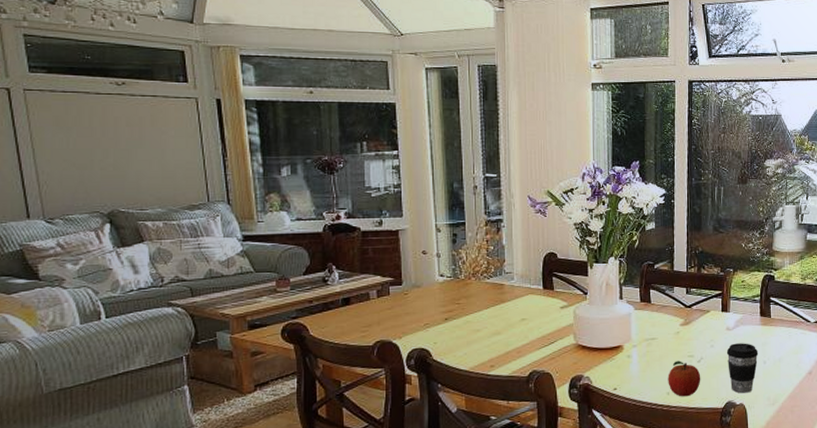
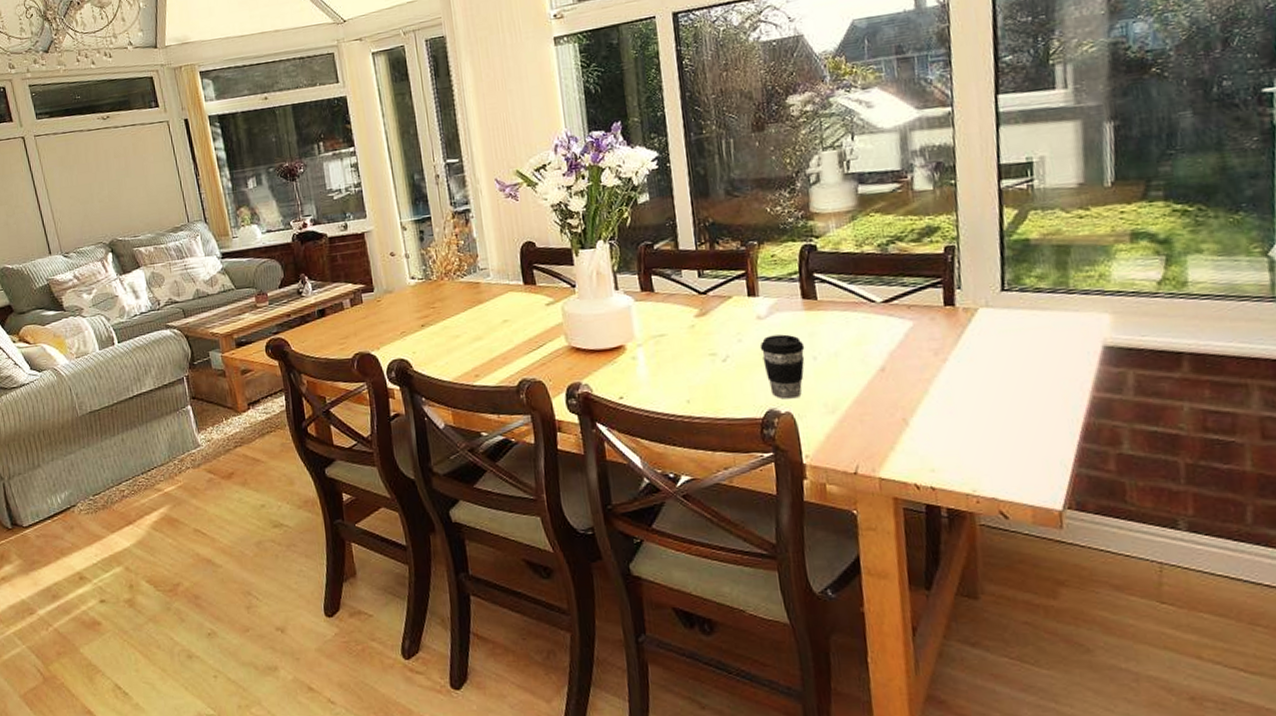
fruit: present [668,361,701,397] -> none [685,360,730,406]

